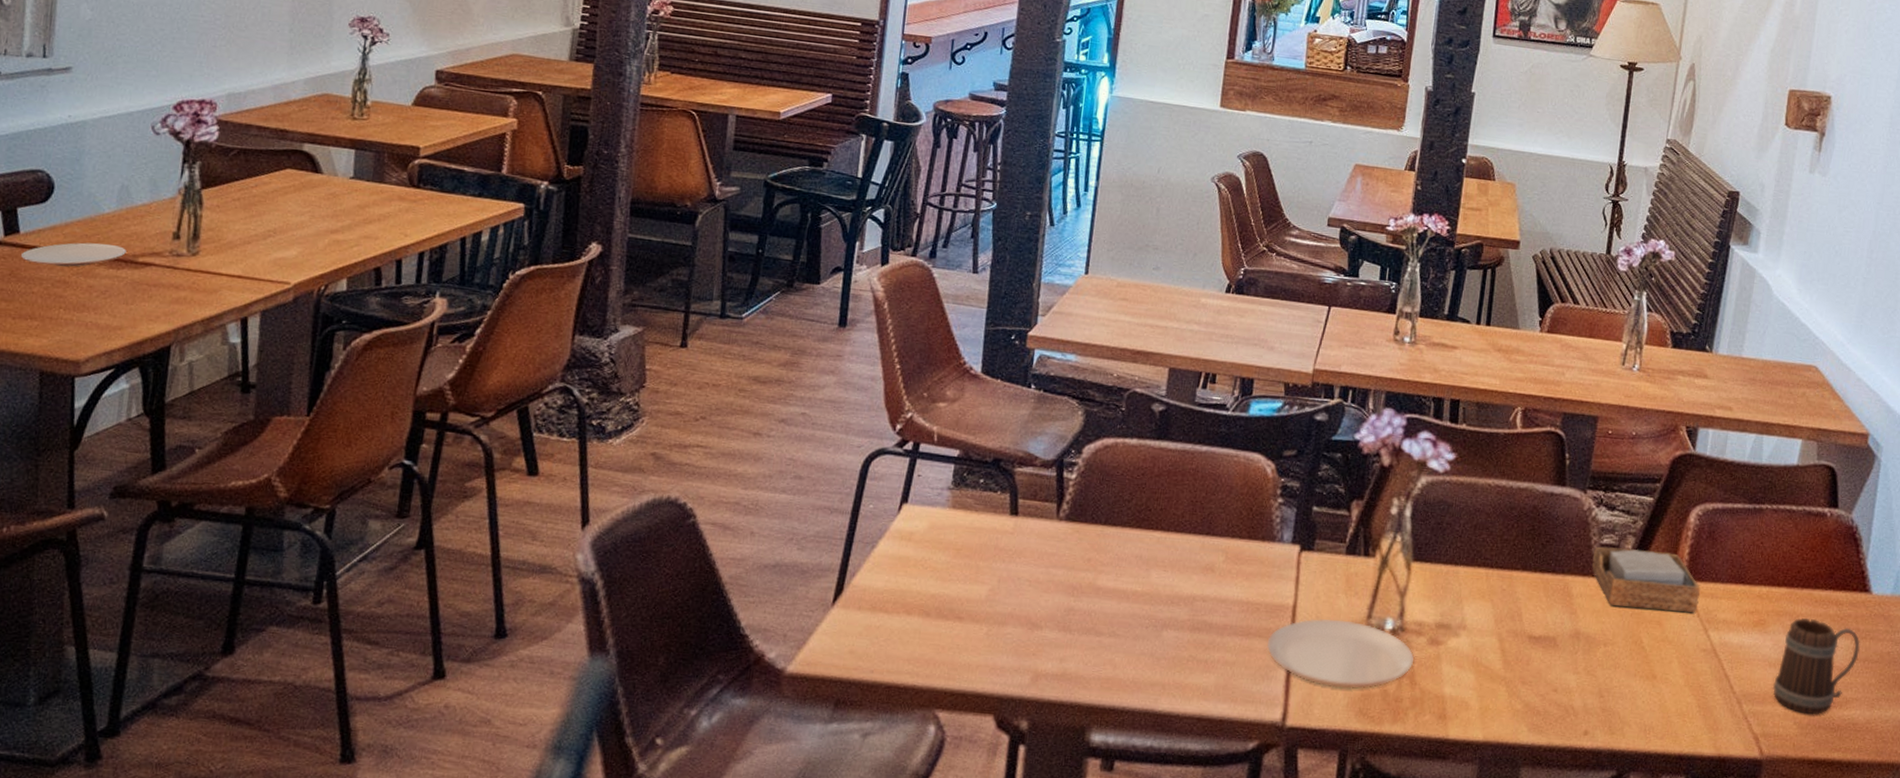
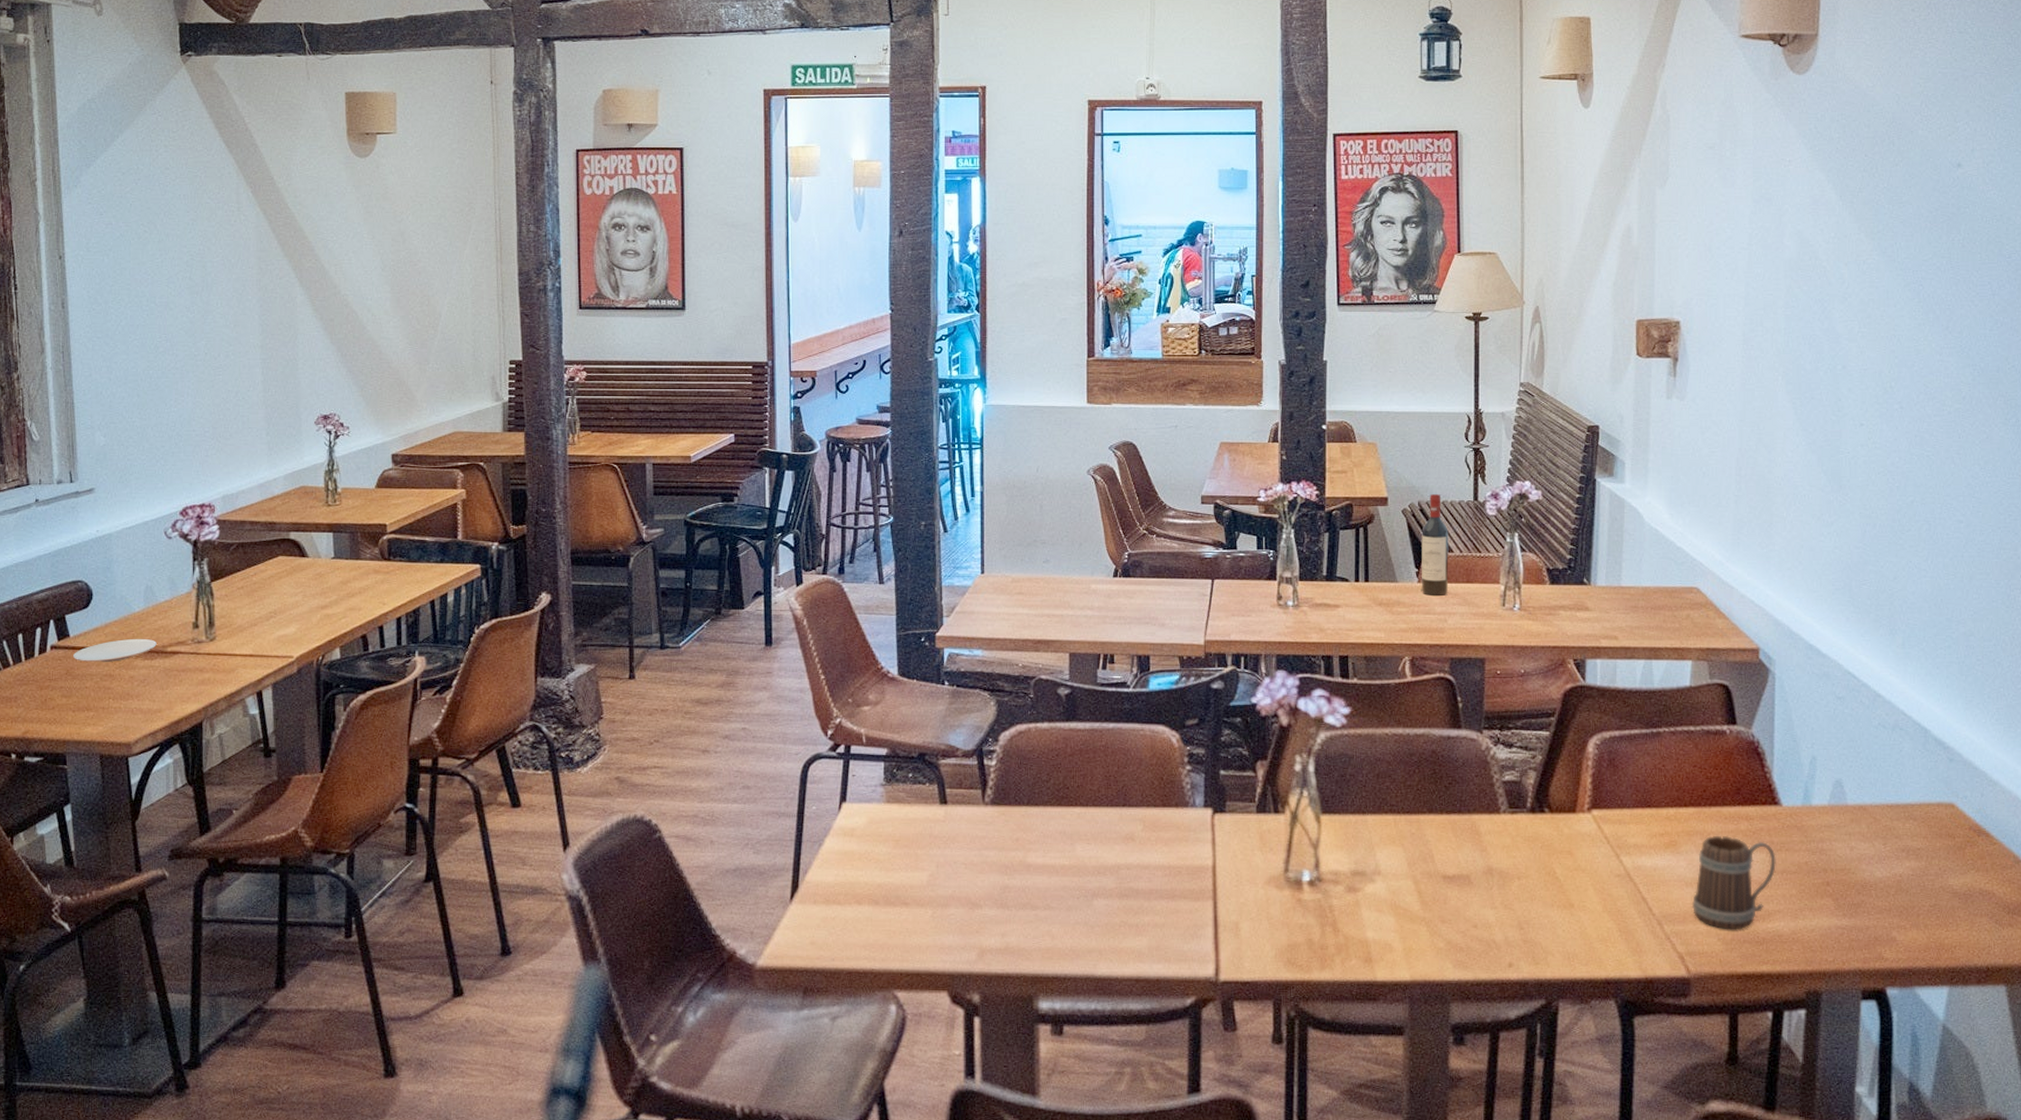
plate: present [1266,618,1414,689] -> none [1192,876,1333,941]
wine bottle: none [1543,242,1577,349] -> present [1422,493,1449,597]
napkin holder: present [1591,546,1700,613] -> none [1496,782,1607,841]

